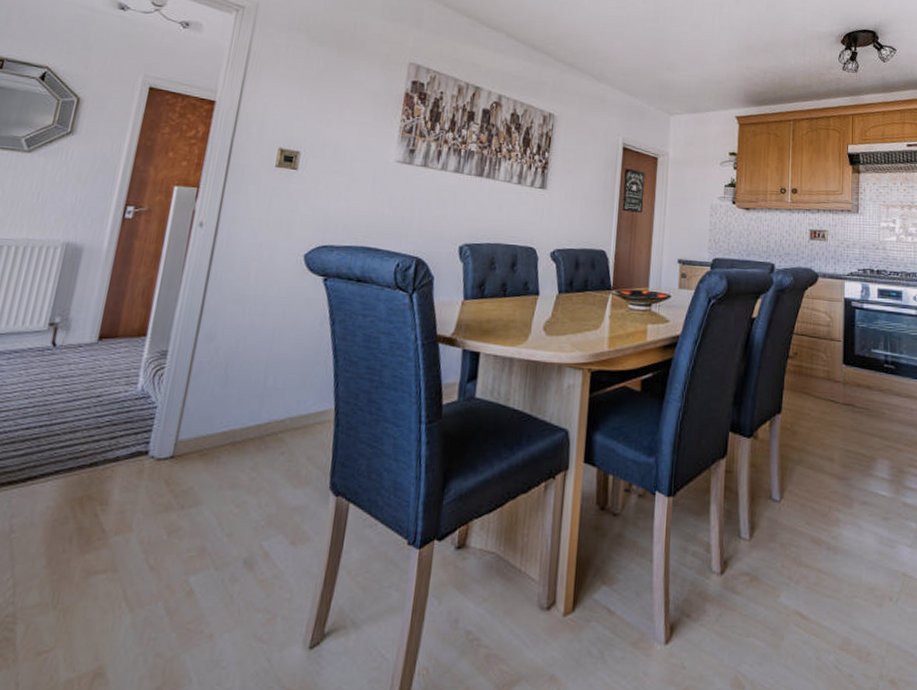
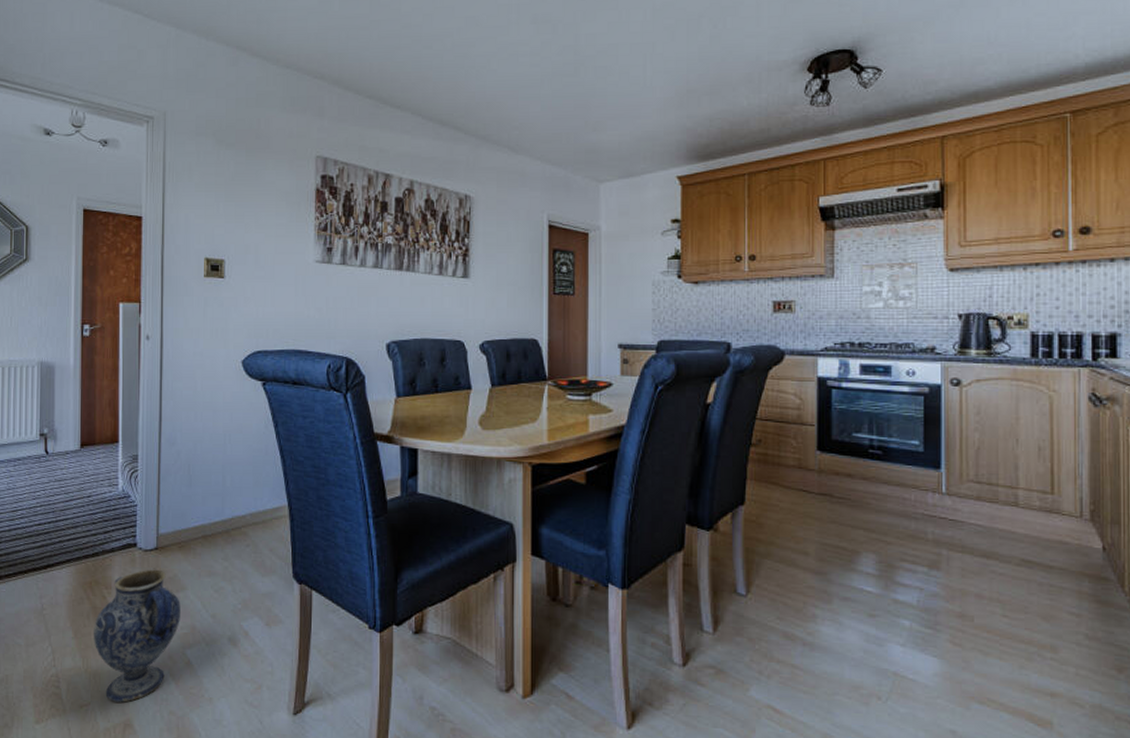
ceramic jug: none [72,481,192,645] -> present [93,569,181,703]

